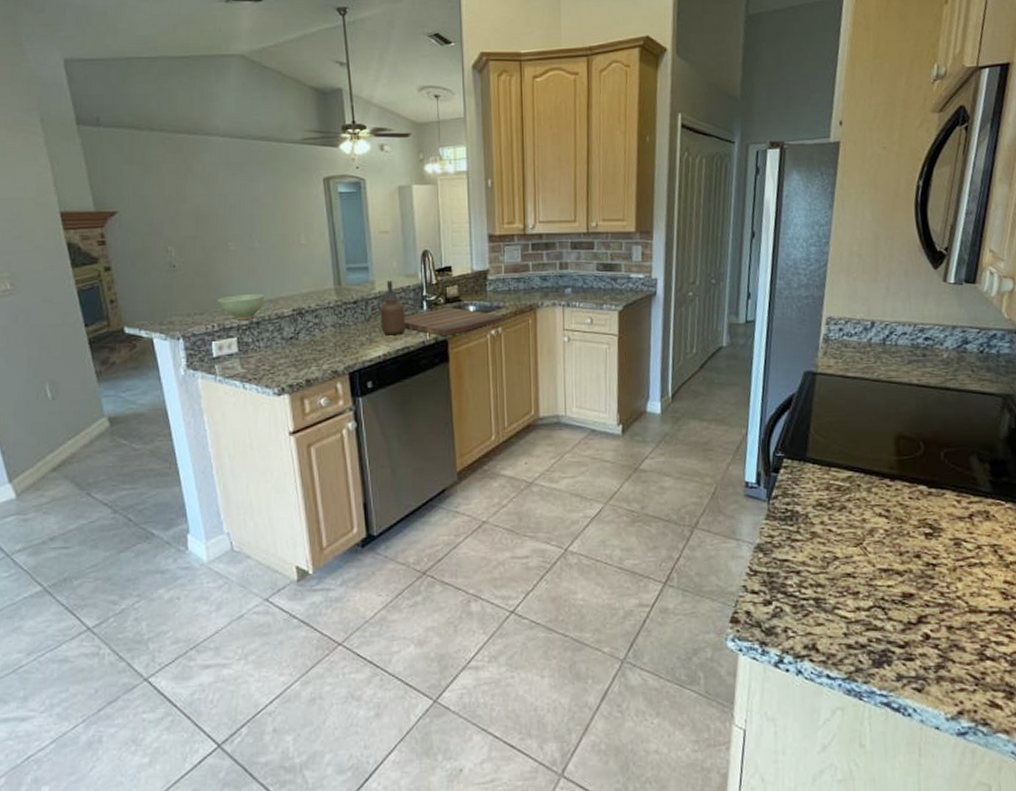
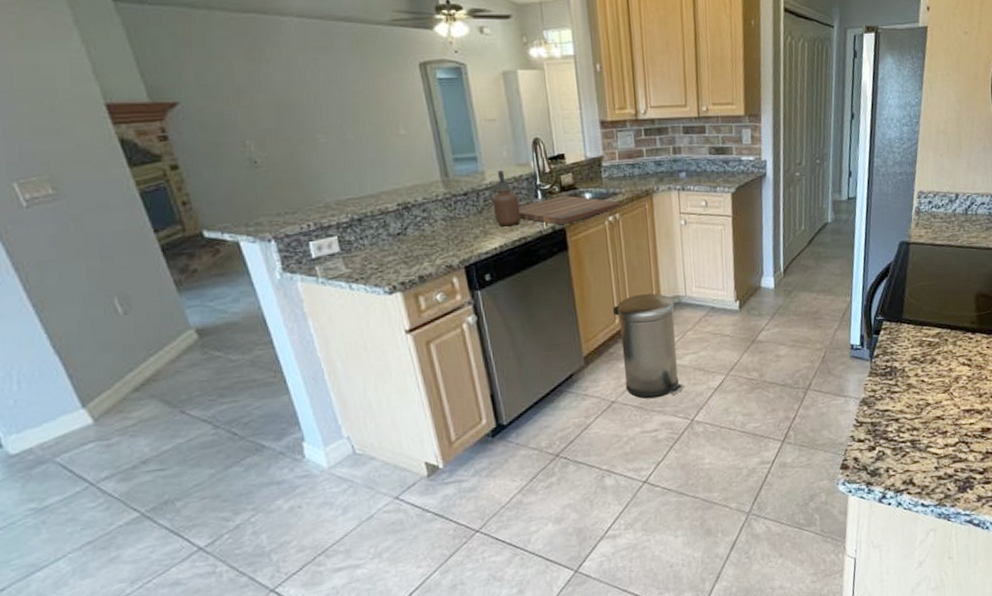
bowl: present [217,293,265,321] -> none [311,188,365,218]
pedal bin: none [490,410,560,523] -> present [613,293,685,399]

